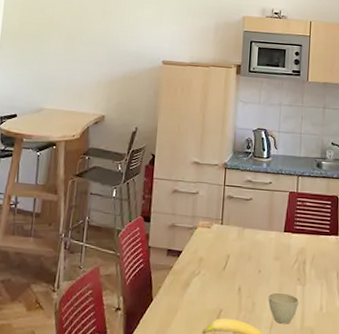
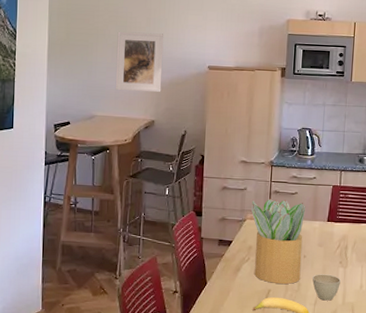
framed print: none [66,22,119,87] -> present [115,31,164,93]
potted plant: none [203,204,261,303] -> present [251,198,306,284]

